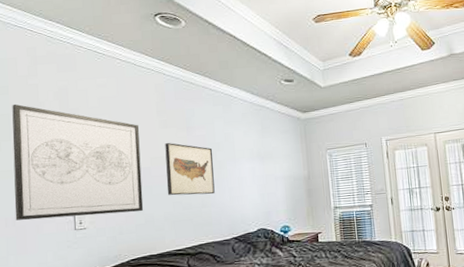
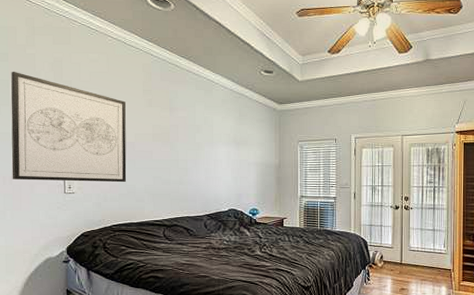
wall art: present [165,143,215,196] -> none [148,121,193,173]

